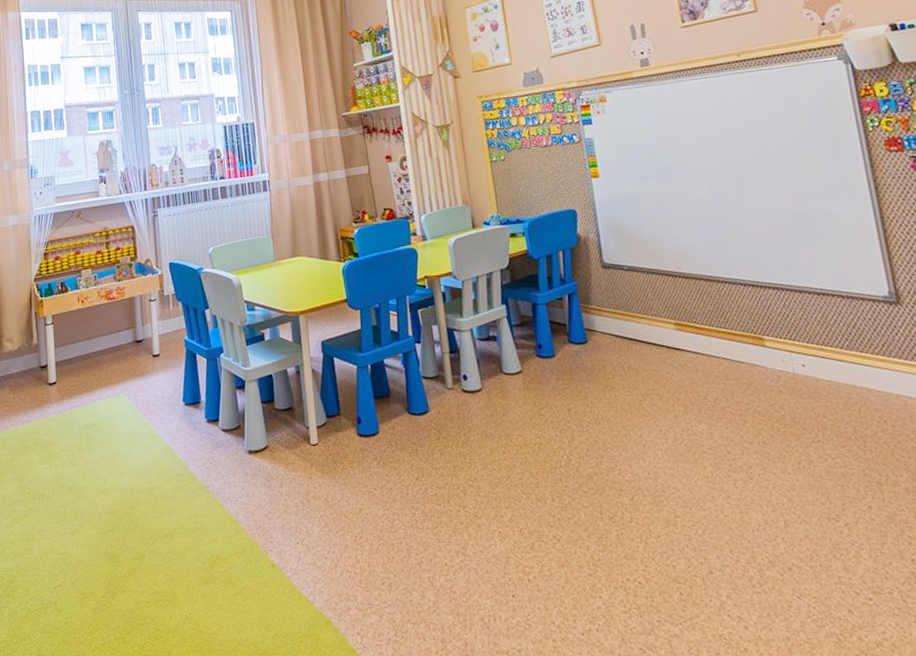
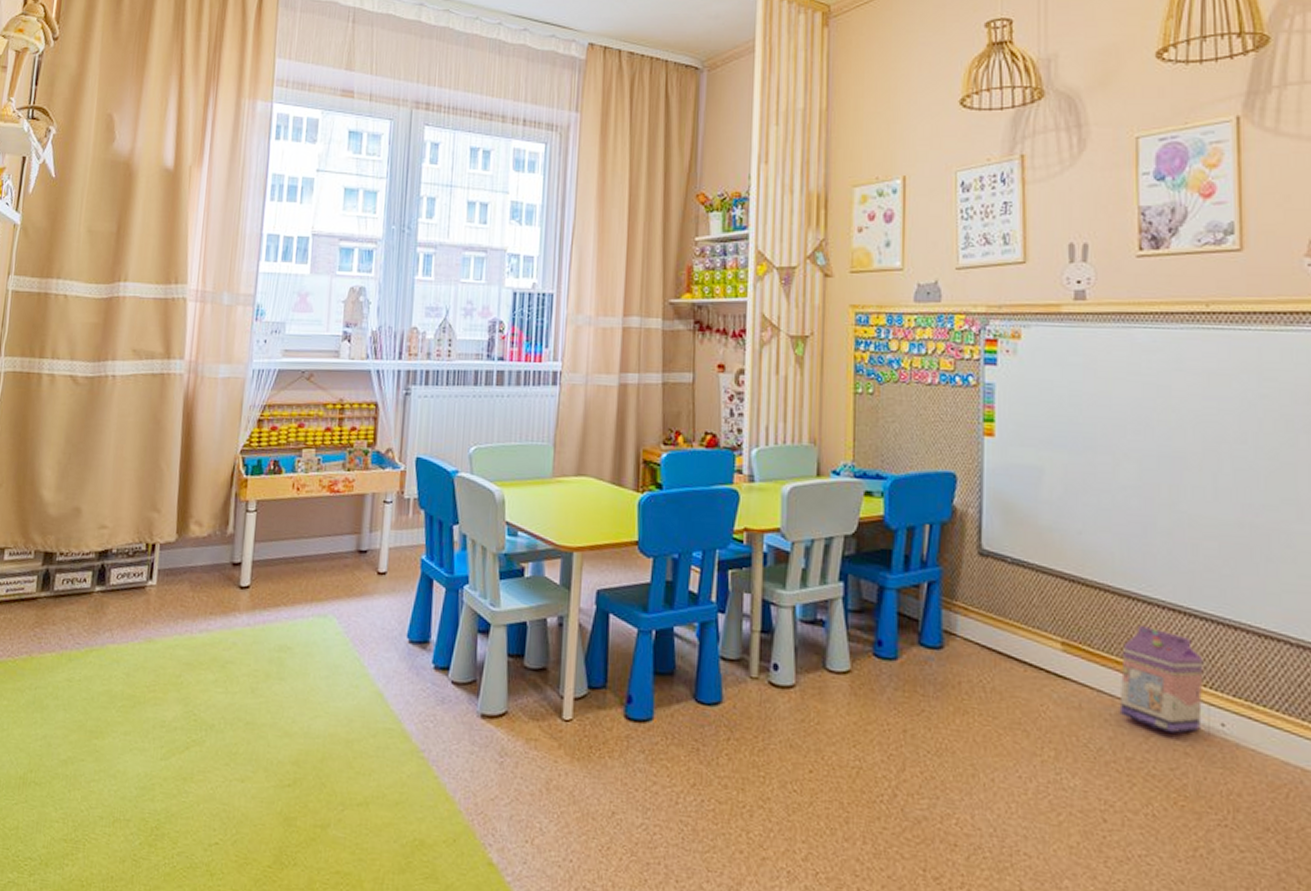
milk carton: none [720,299,788,379] -> present [1119,625,1204,734]

